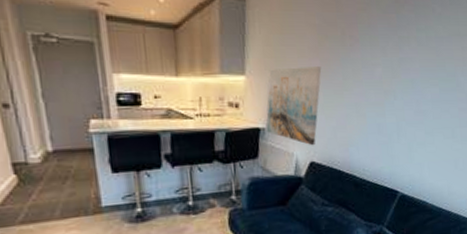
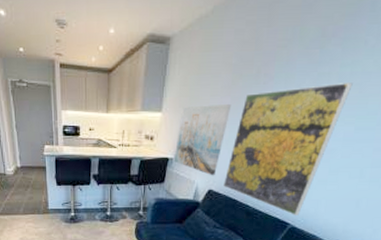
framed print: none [325,46,430,182] -> present [223,83,353,215]

